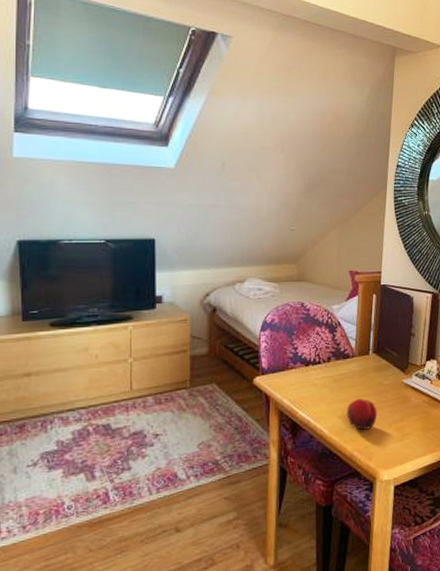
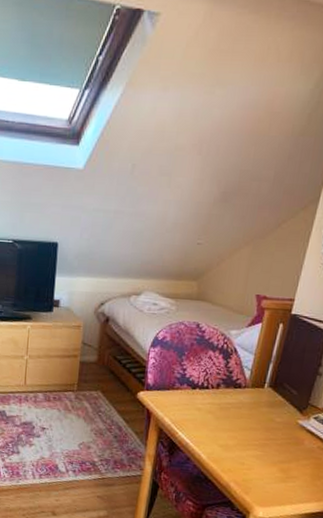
fruit: present [346,399,378,430] -> none [228,431,263,464]

